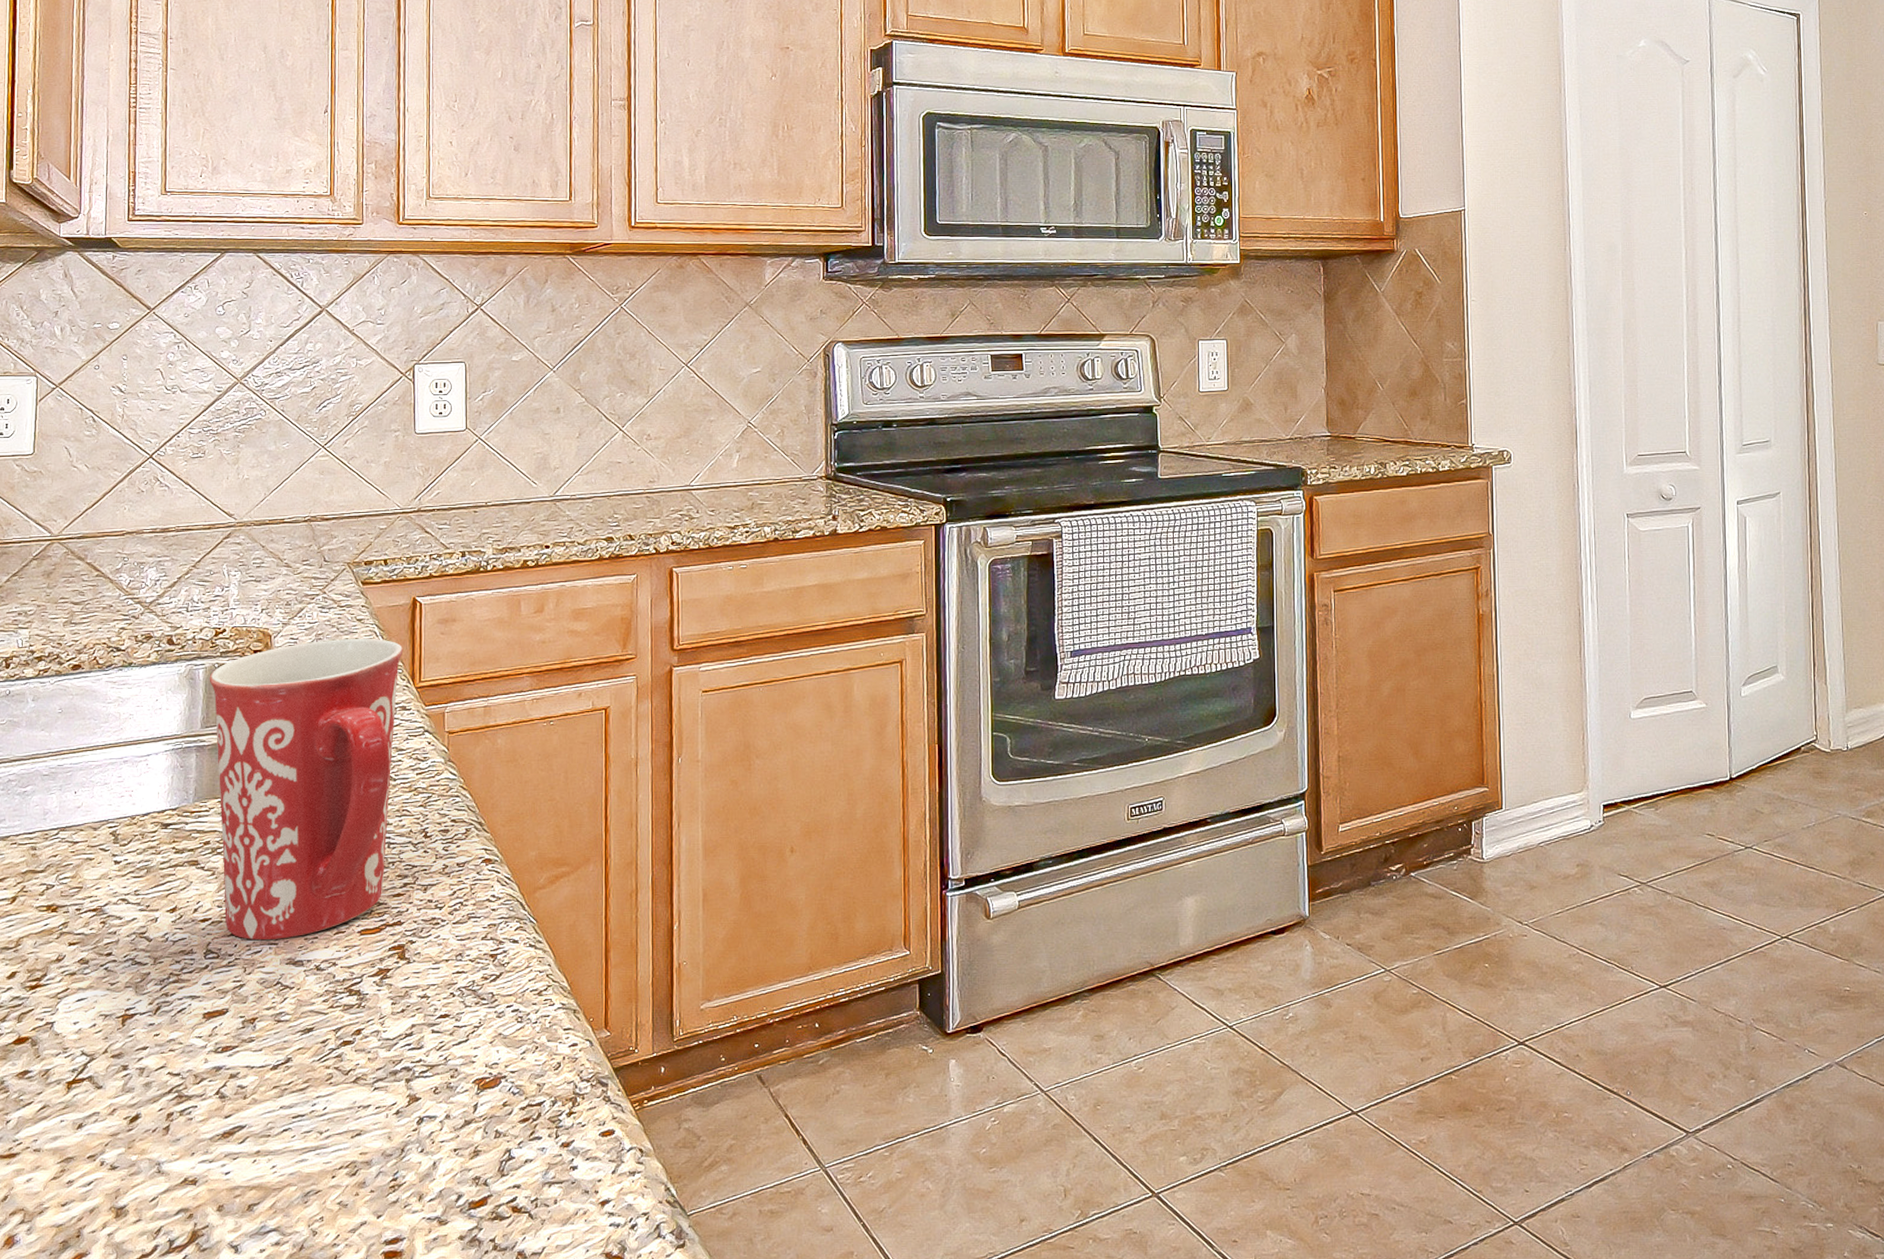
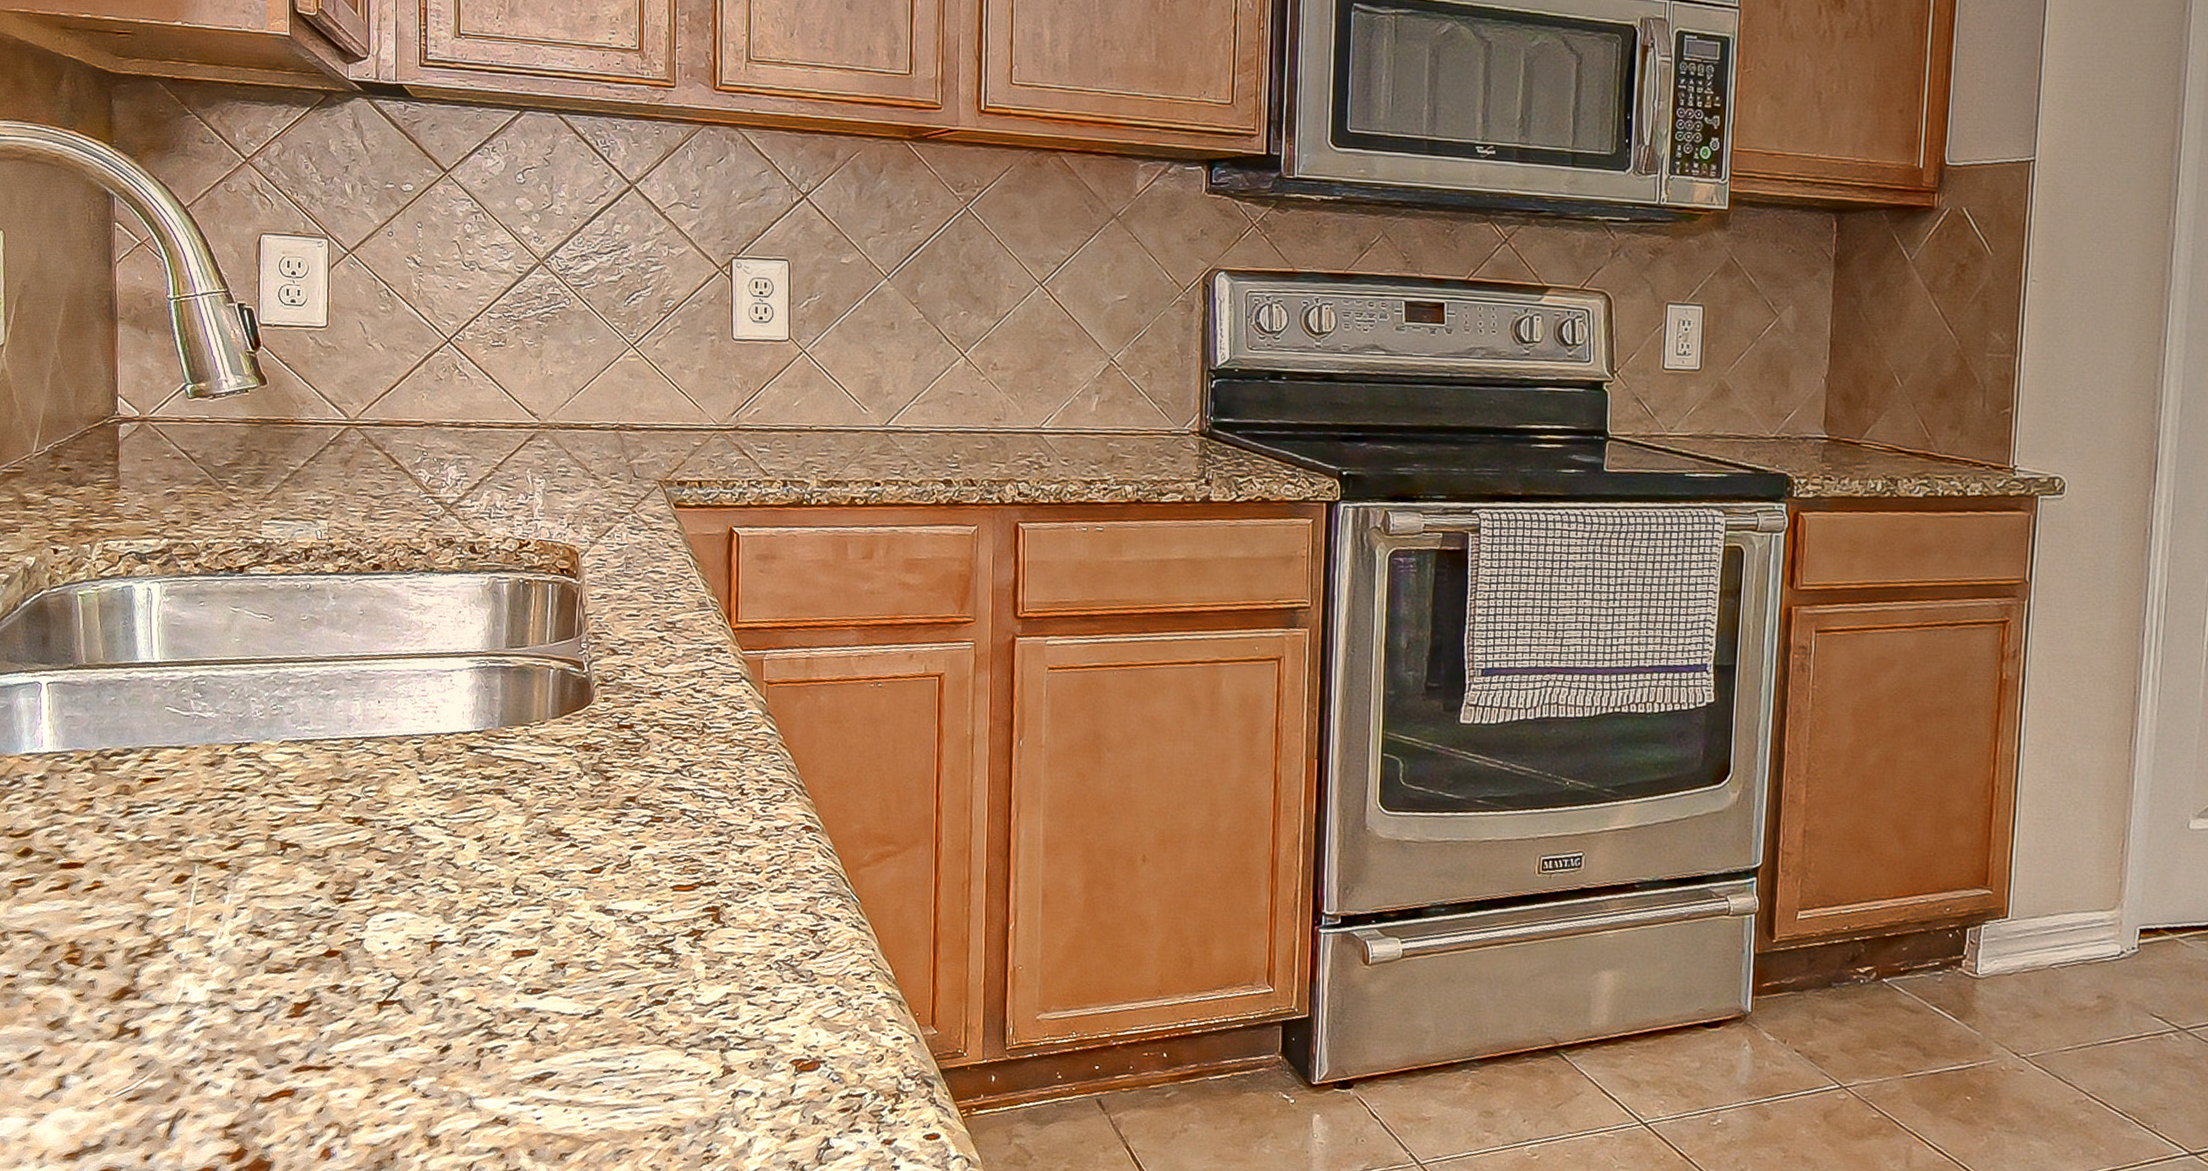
mug: present [209,639,404,941] -> none [513,565,719,884]

